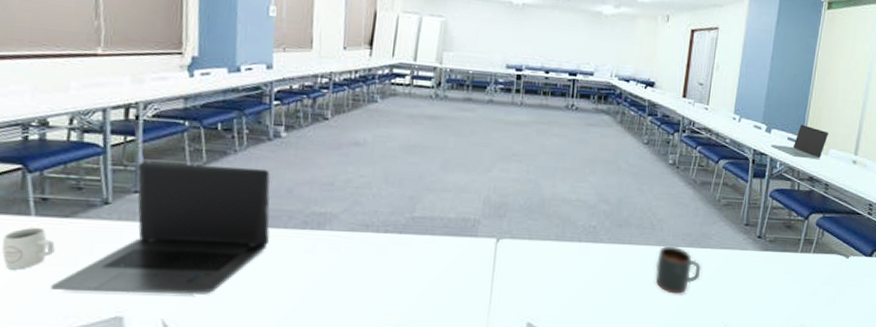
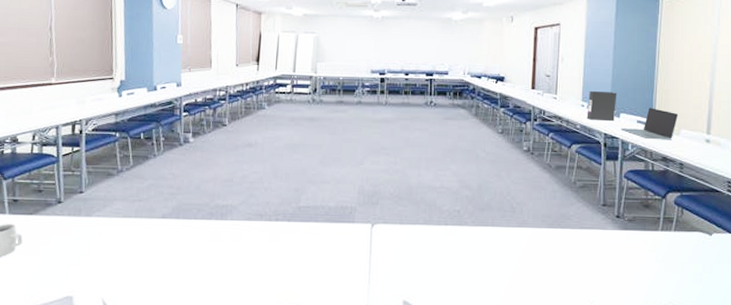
laptop computer: present [51,162,271,294] -> none [20,168,184,277]
mug: present [655,245,701,294] -> none [518,227,563,273]
binder: none [737,104,771,136] -> present [587,91,617,121]

